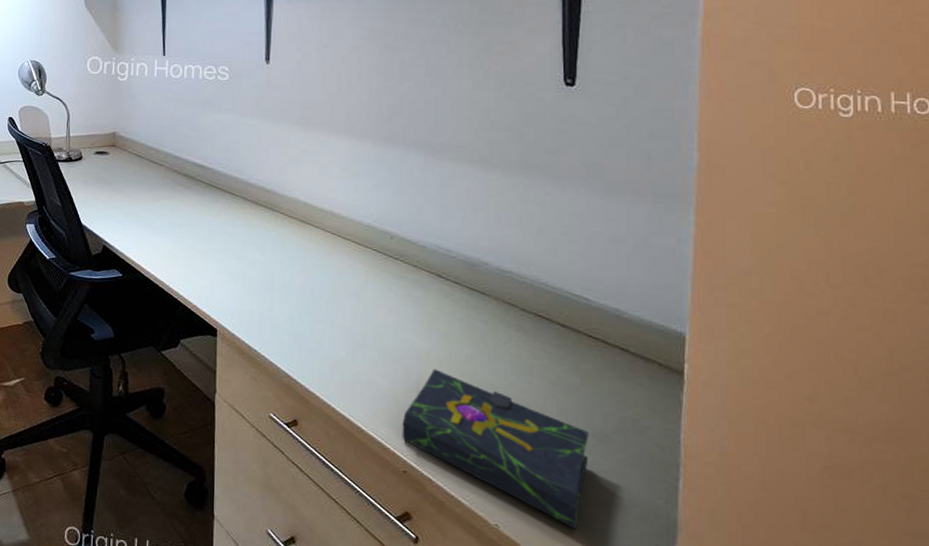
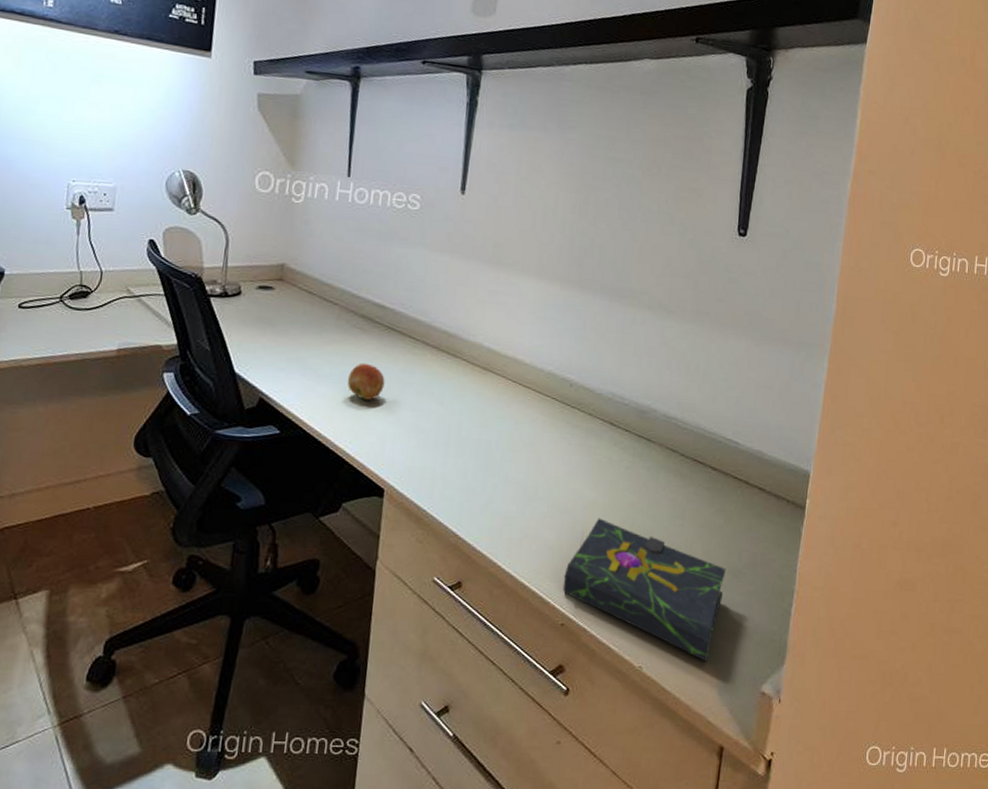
apple: none [176,216,210,249] -> present [347,363,385,400]

